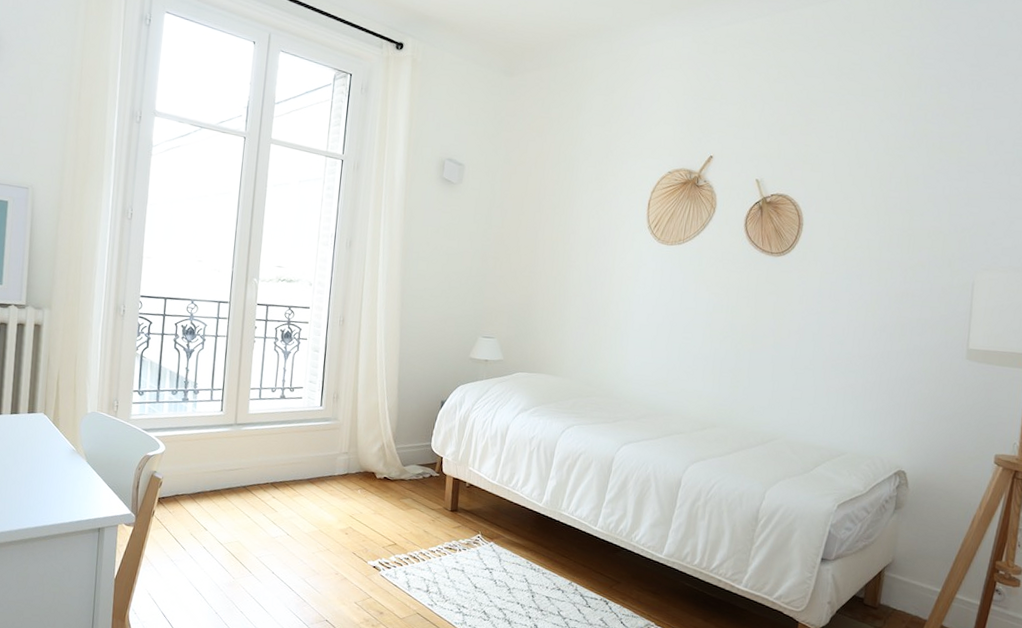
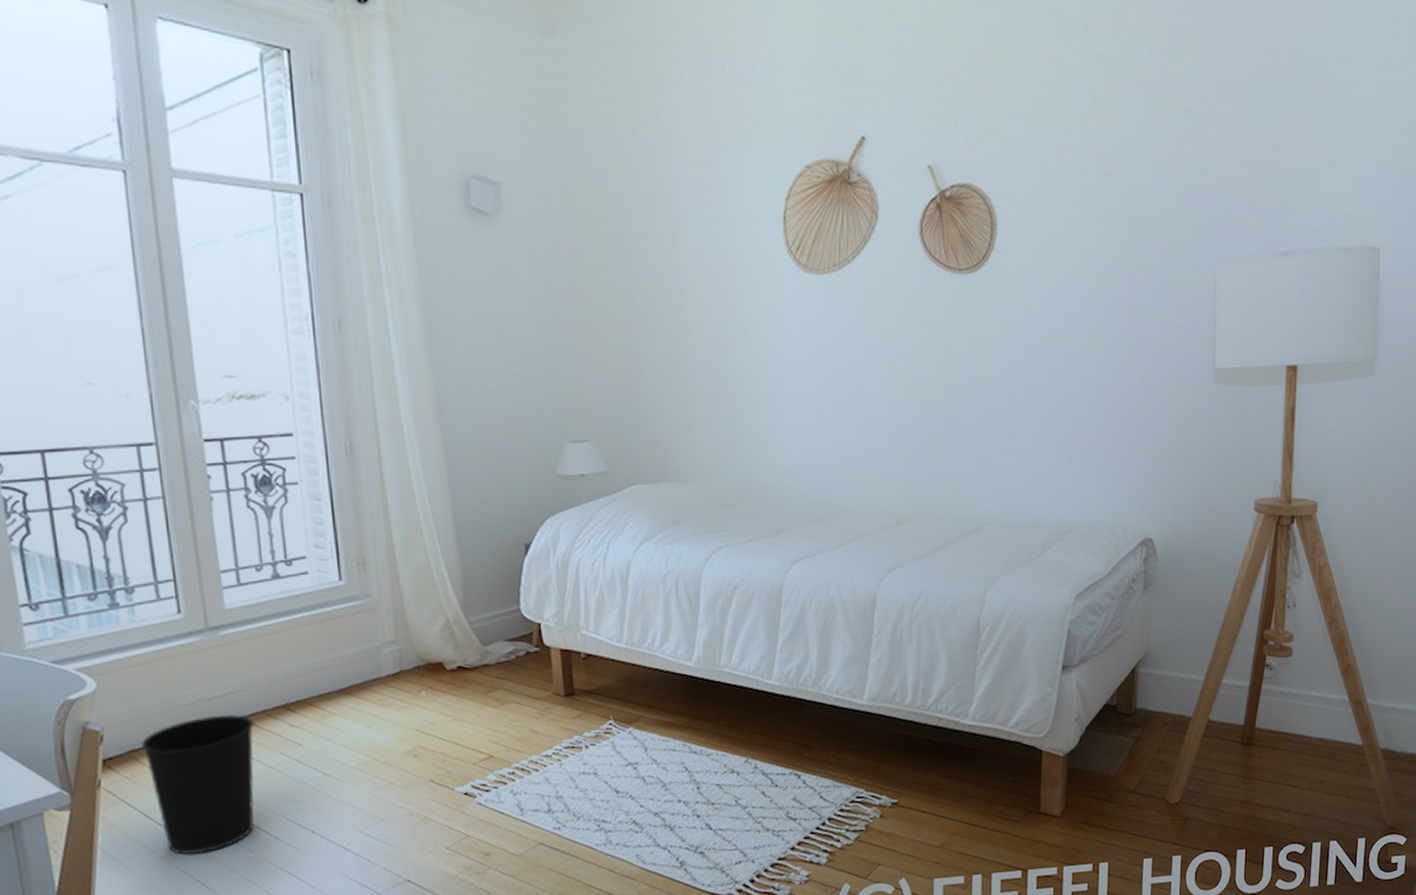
wastebasket: none [183,481,252,573] -> present [141,714,255,855]

